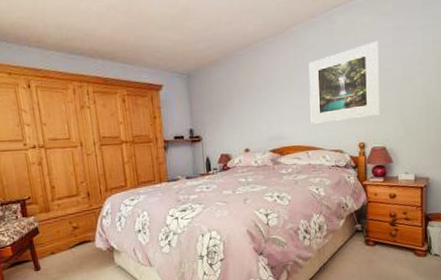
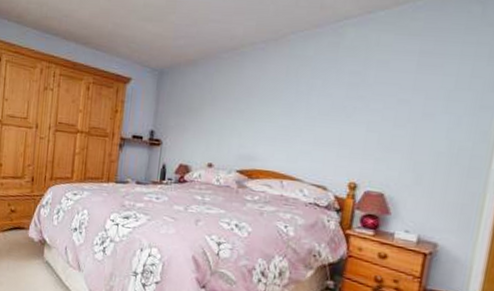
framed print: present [308,40,379,124] -> none [292,63,396,153]

